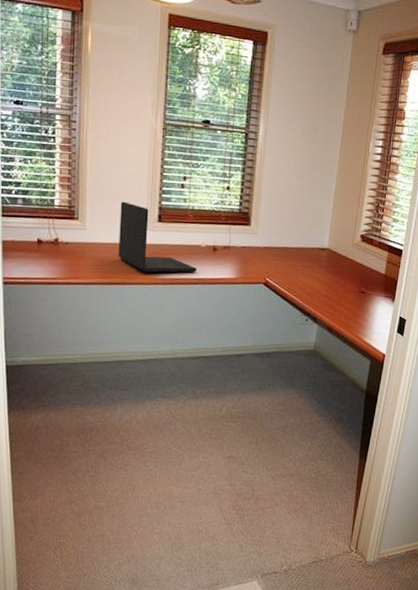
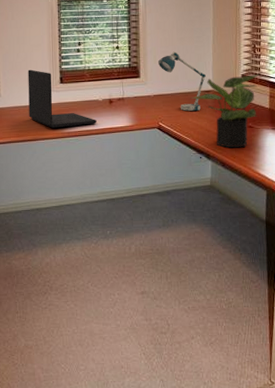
desk lamp: none [271,200,323,269] -> present [157,51,206,111]
potted plant: none [303,235,381,314] -> present [190,73,260,148]

